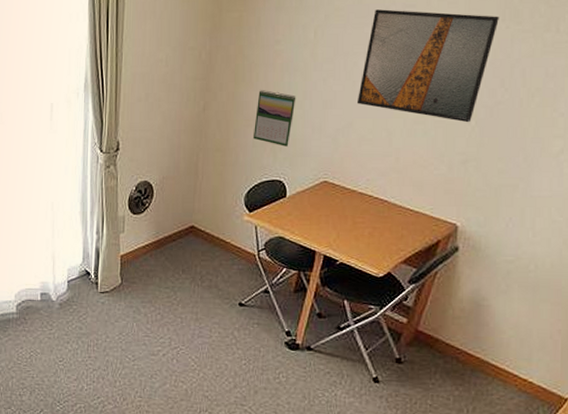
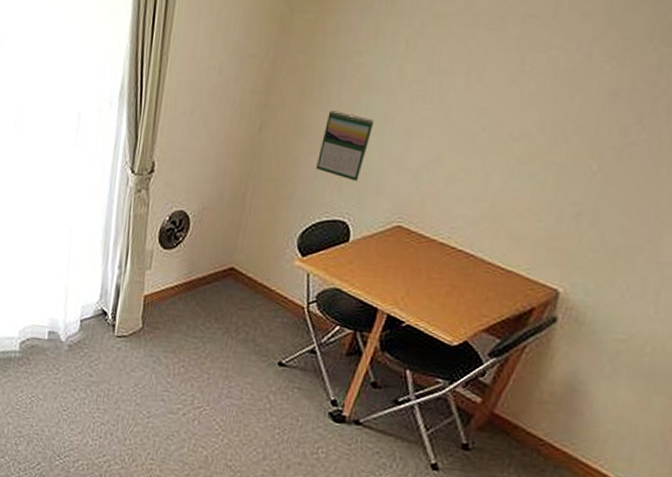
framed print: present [356,9,499,123] -> none [449,18,646,167]

